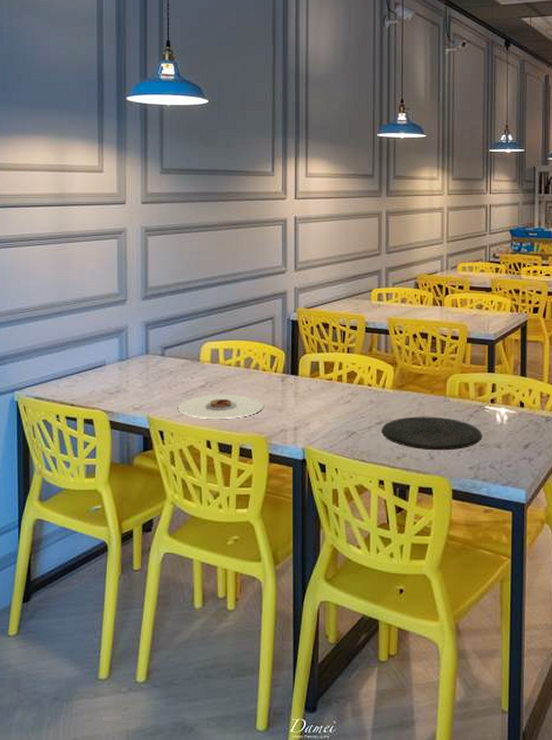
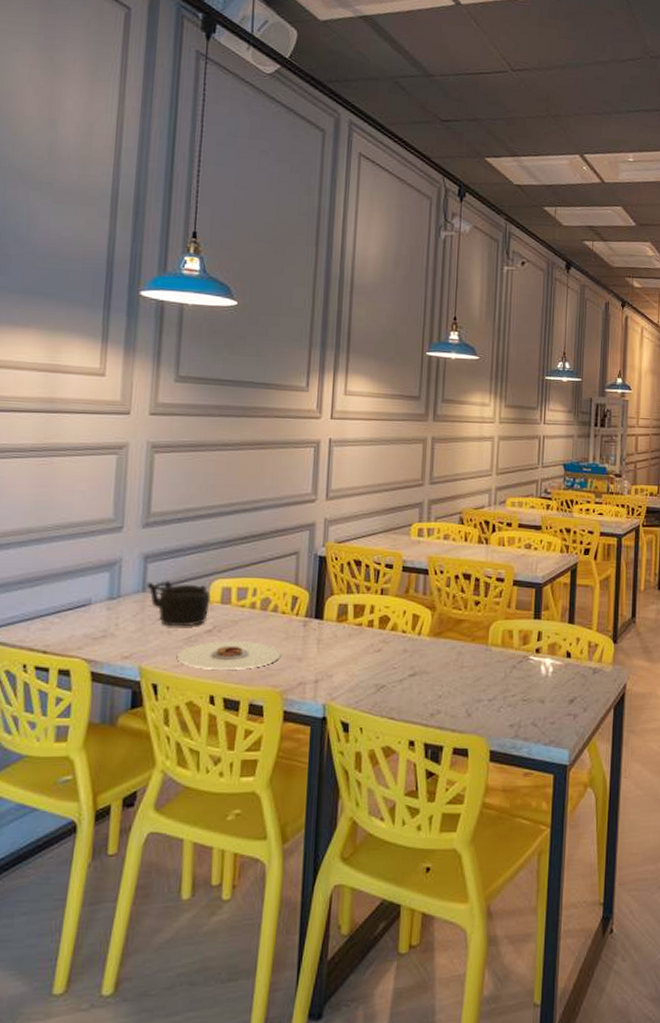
teapot: none [149,344,202,383] -> present [146,580,211,627]
plate: present [381,416,483,451] -> none [414,667,525,706]

